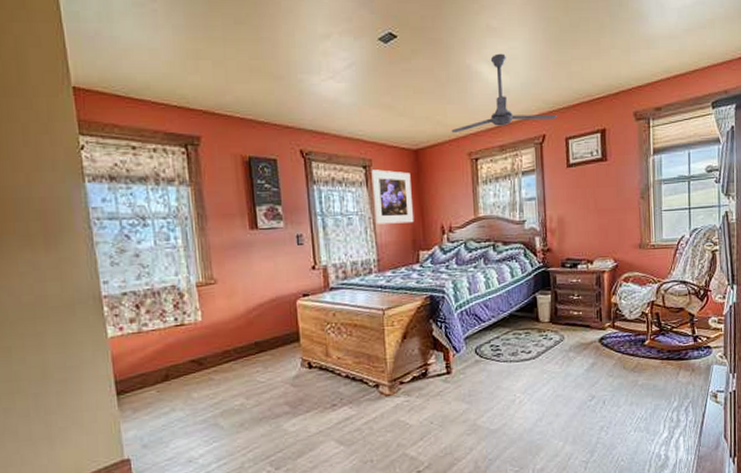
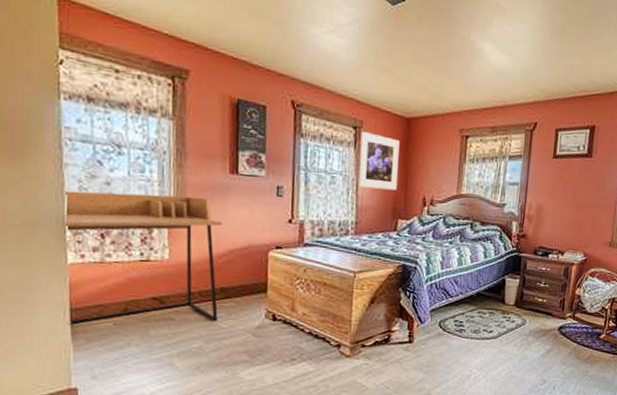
desk: none [97,256,255,398] -> present [64,190,223,325]
ceiling fan: present [451,53,558,133] -> none [446,34,552,109]

